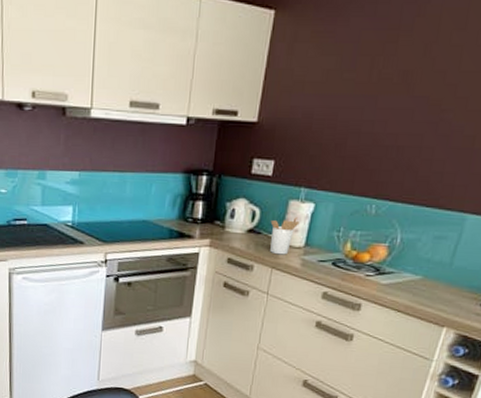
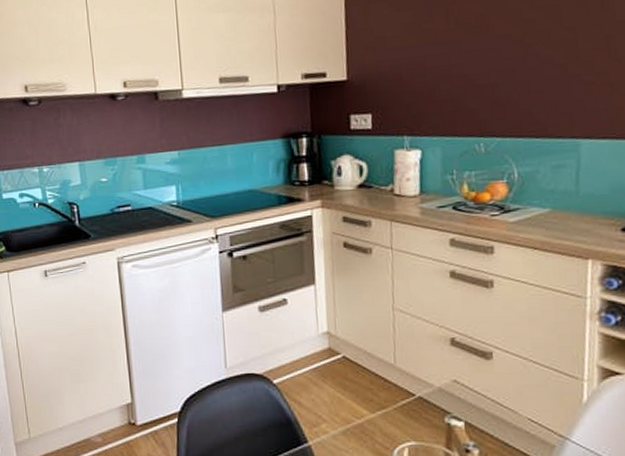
utensil holder: present [270,217,300,255] -> none [379,166,410,207]

